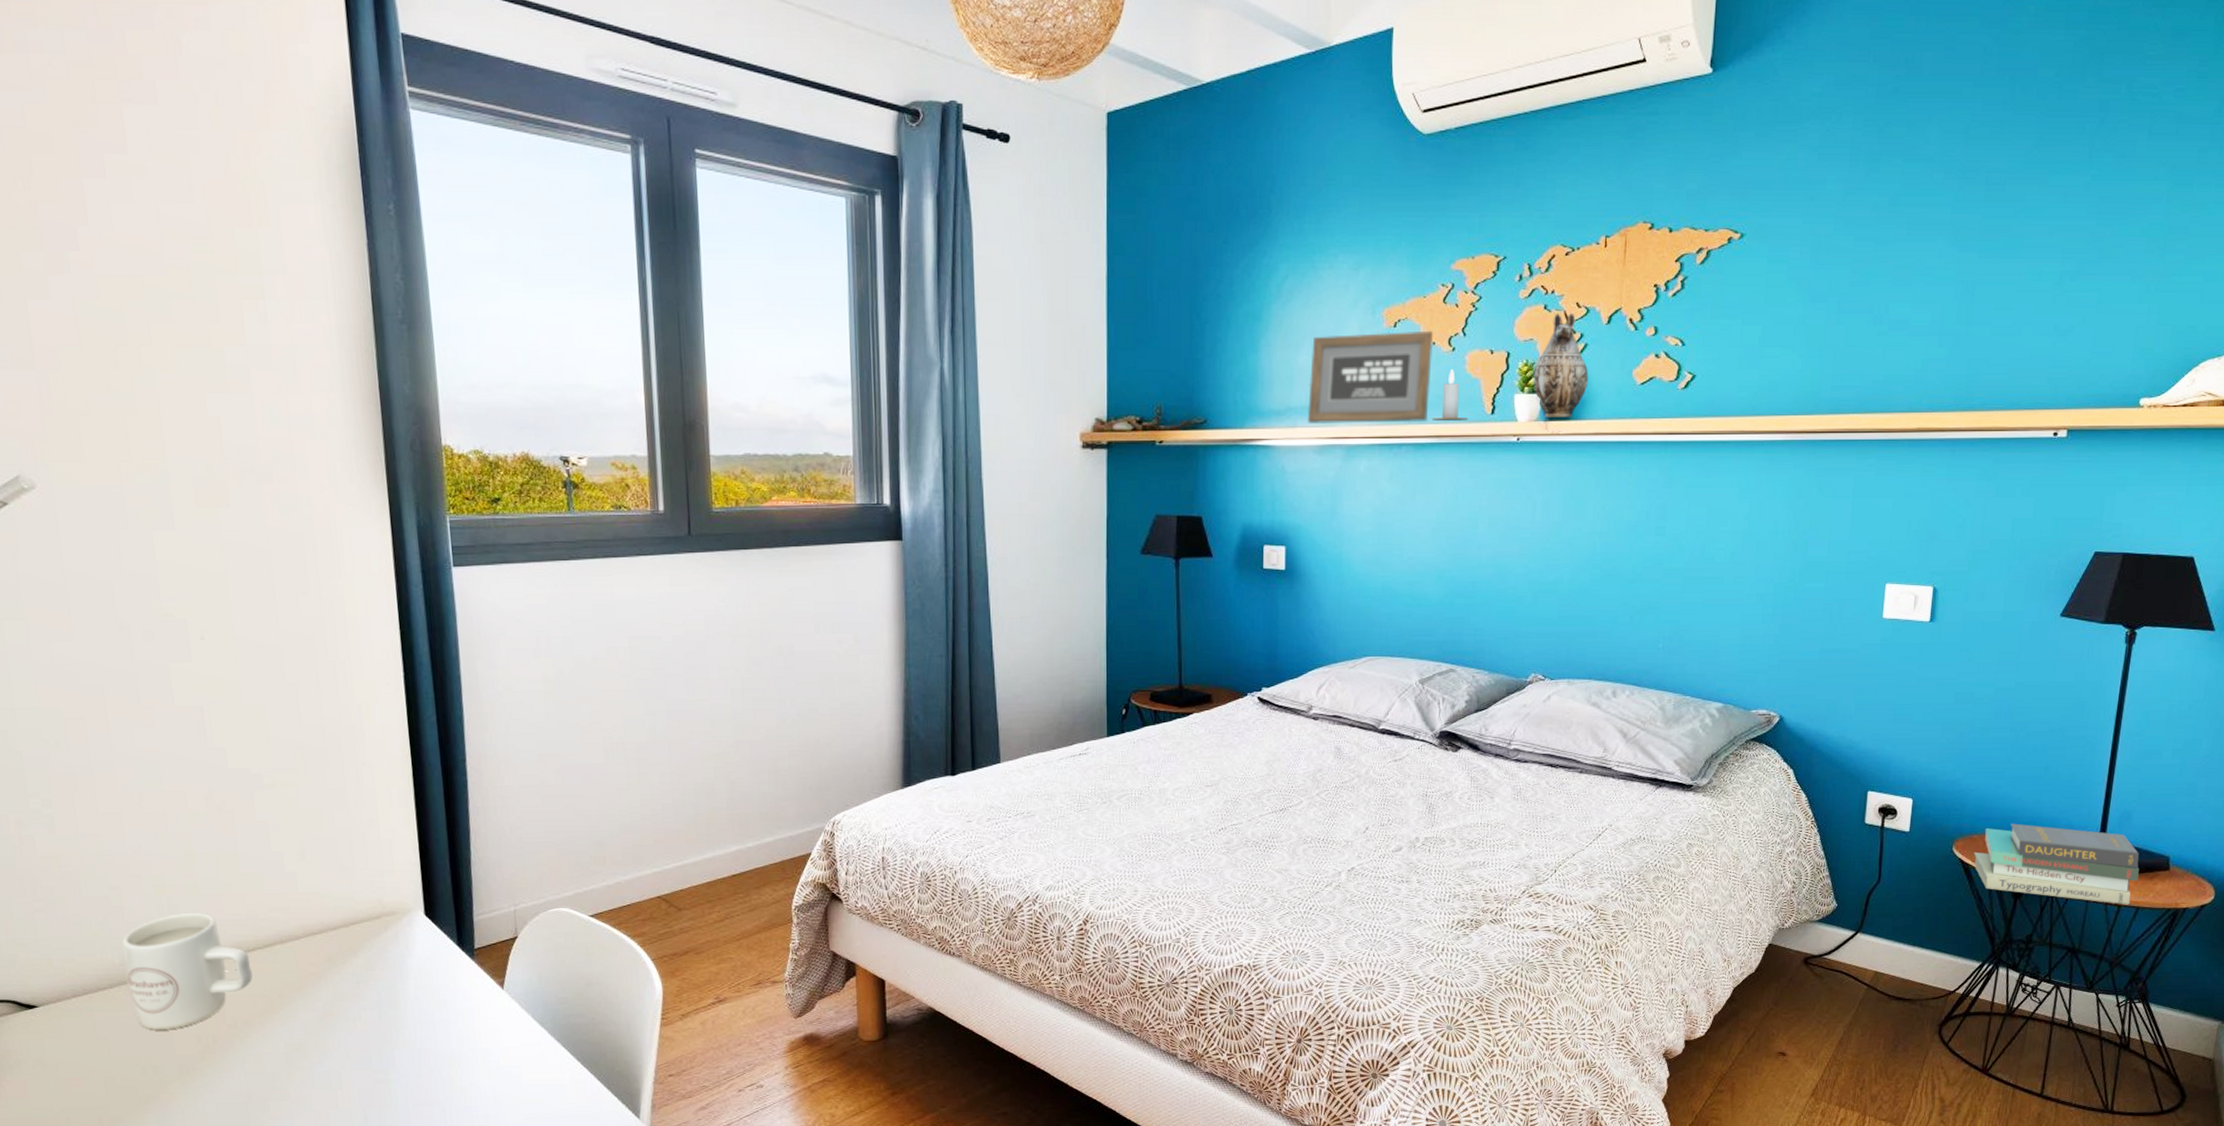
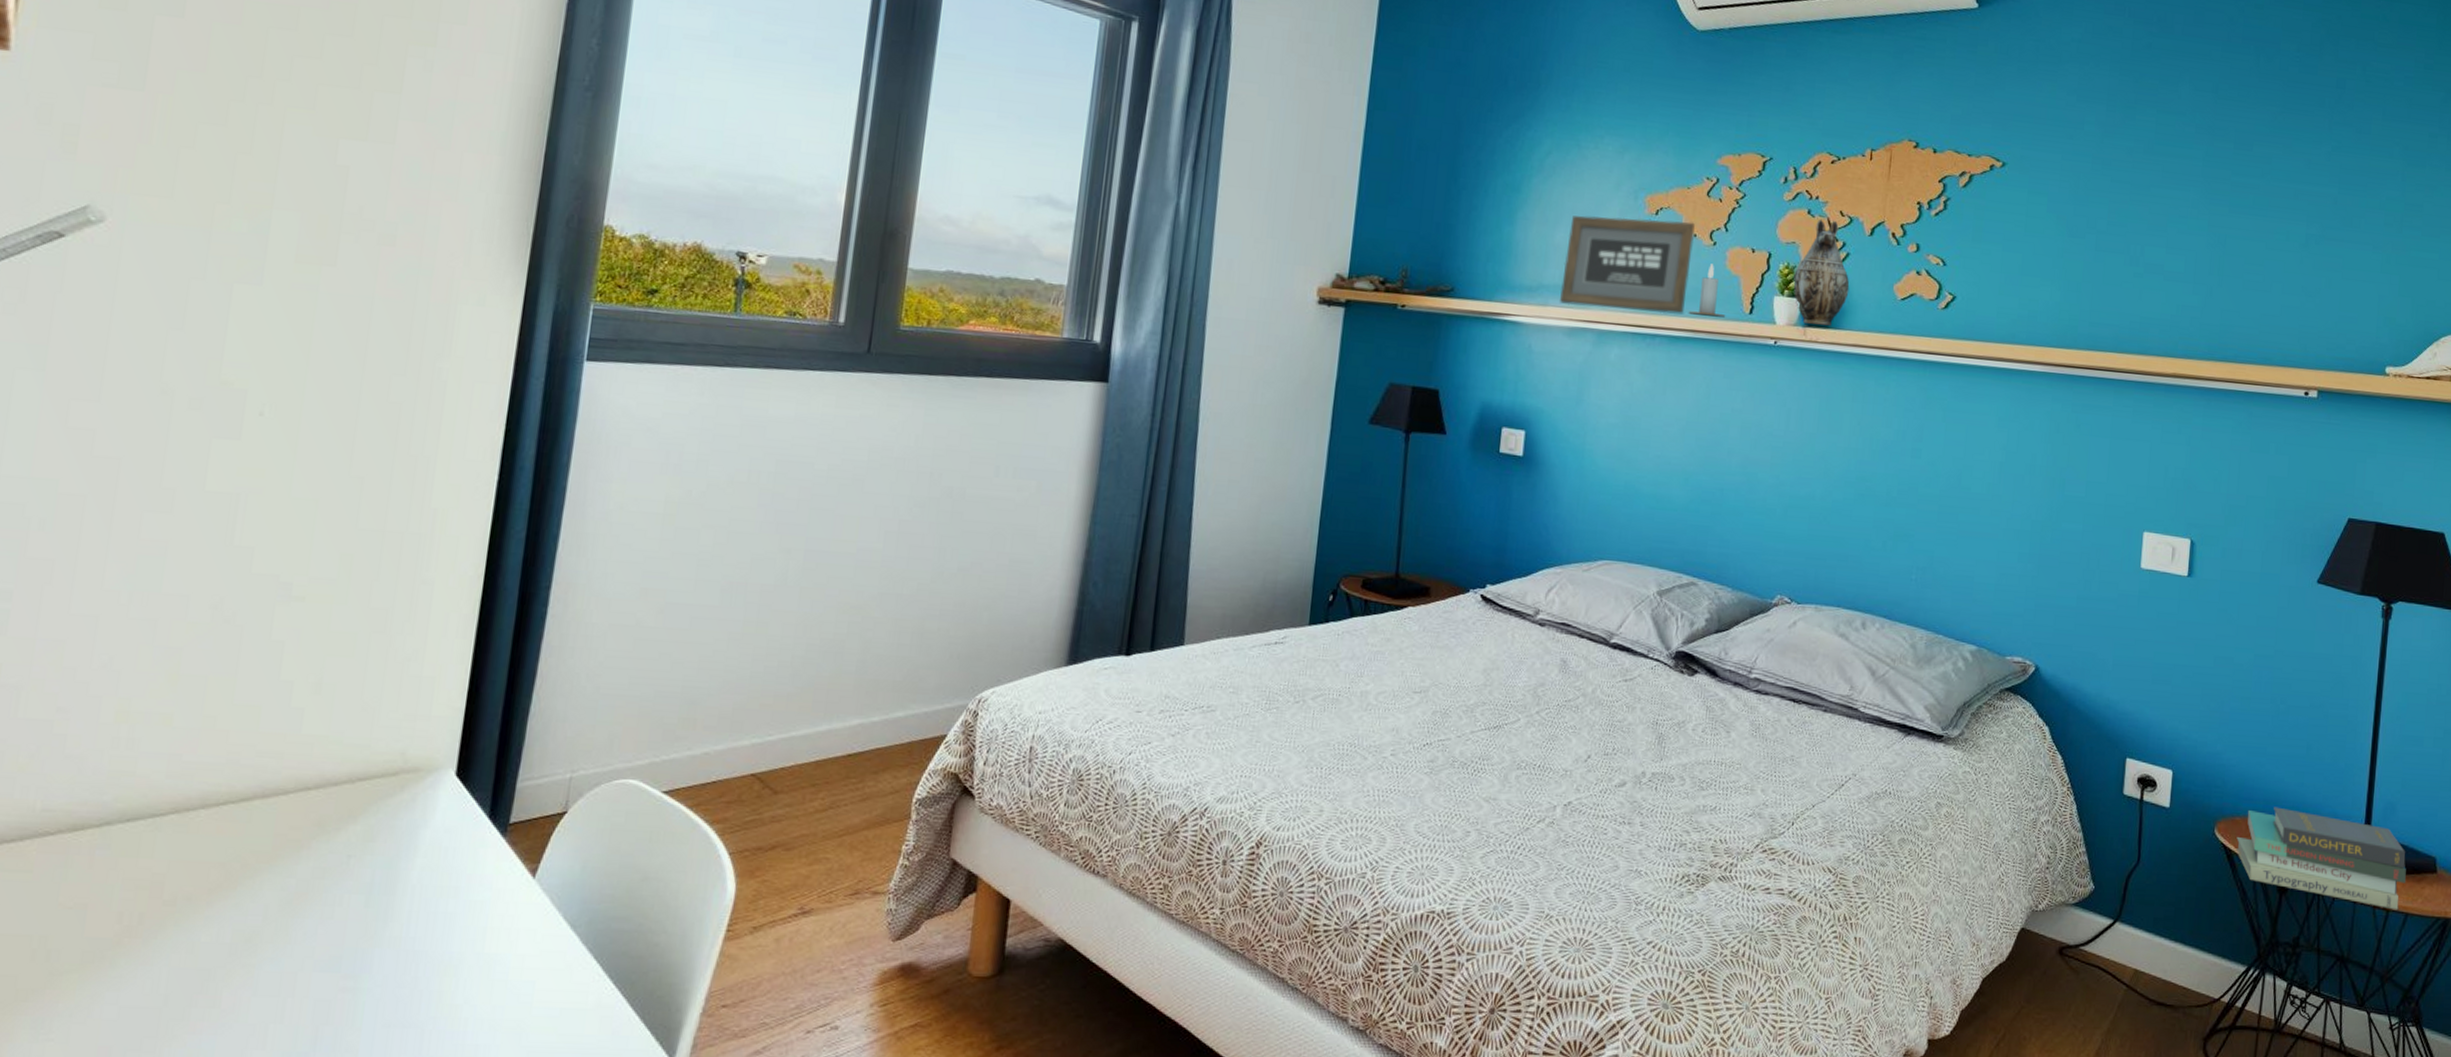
mug: present [122,912,253,1030] -> none [42,749,216,902]

